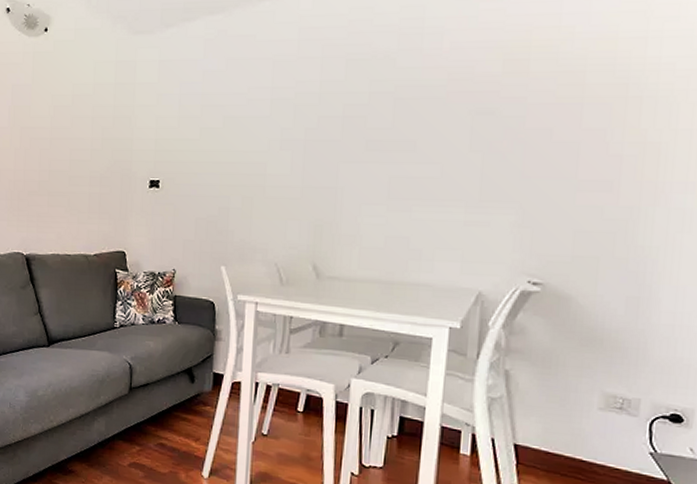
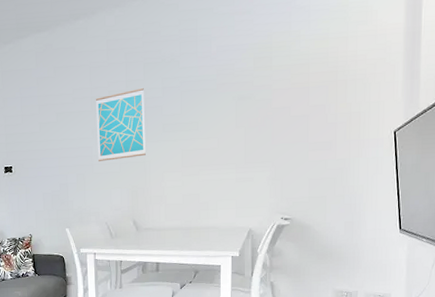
wall art: none [273,92,344,183] -> present [95,88,146,161]

